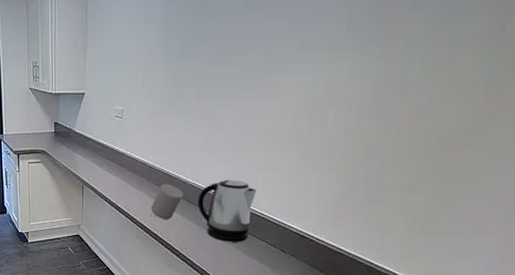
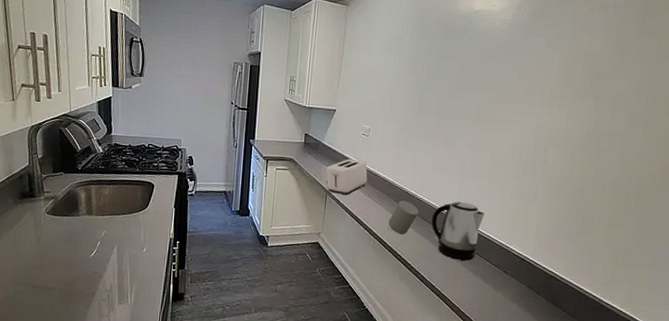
toaster: none [81,145,125,183] -> present [325,159,368,195]

